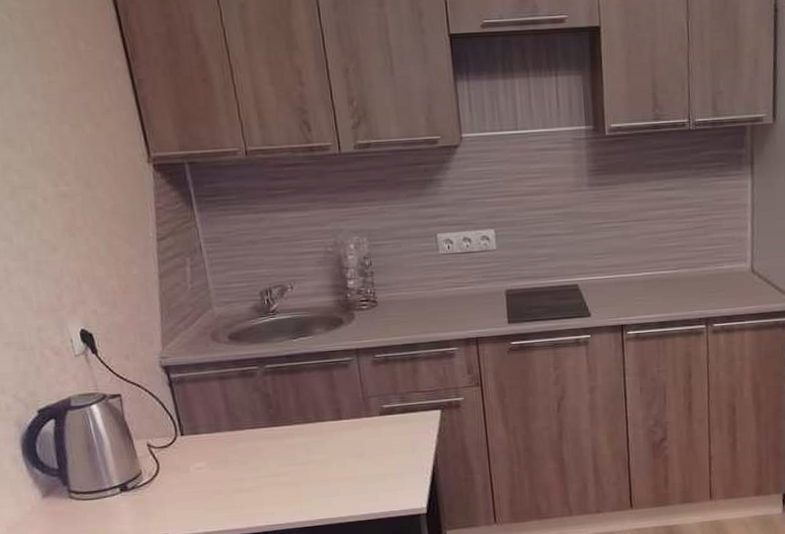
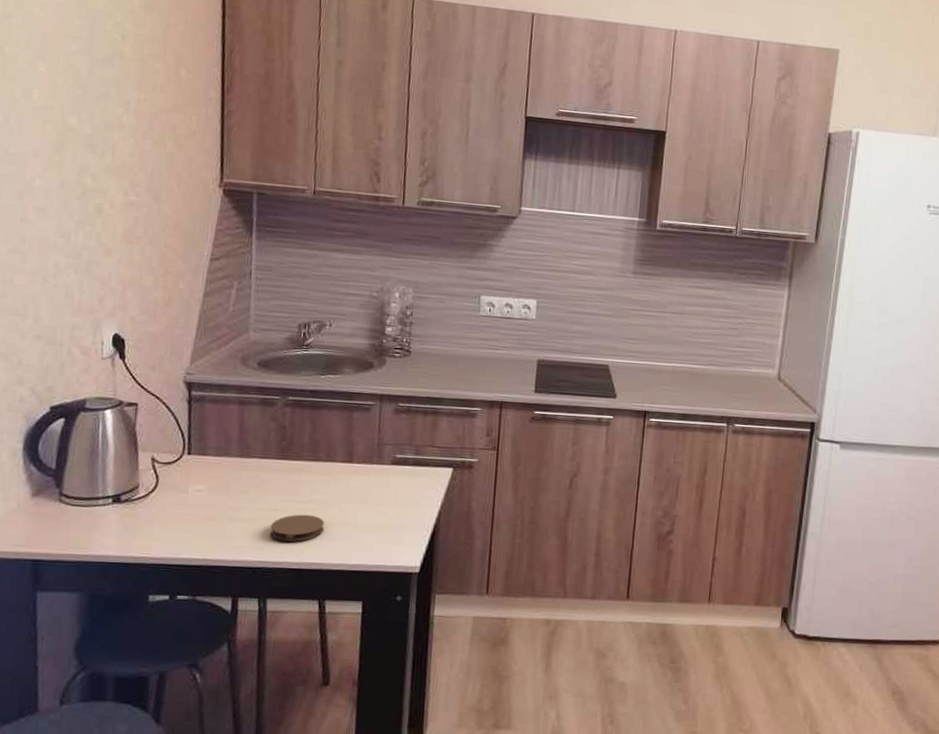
coaster: none [276,474,328,503] -> present [270,514,325,542]

